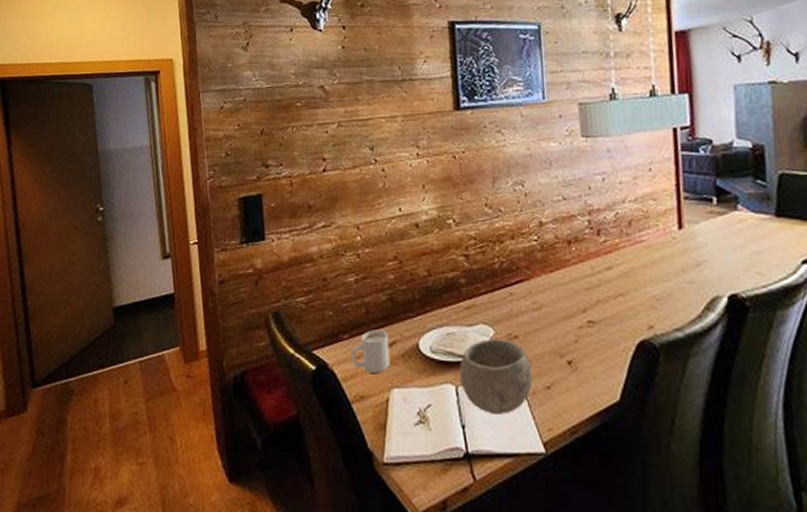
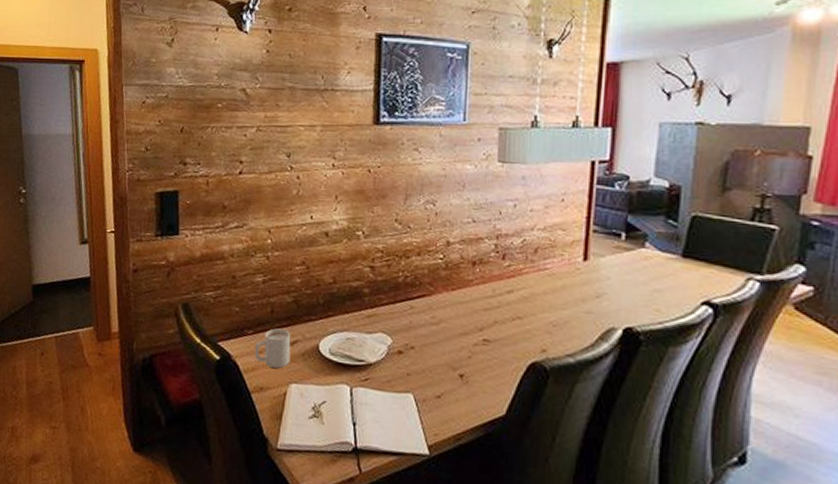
bowl: present [459,339,533,414] -> none [354,347,425,417]

